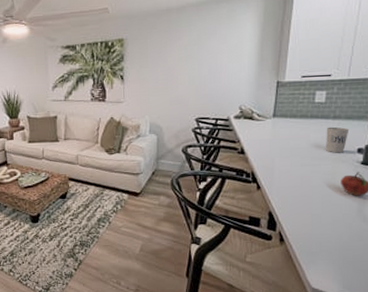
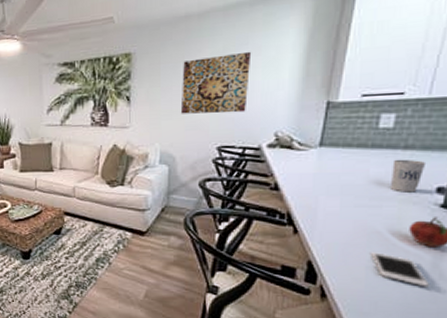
wall art: none [165,40,219,91] -> present [180,51,252,114]
cell phone: none [315,202,358,229] -> present [371,252,431,288]

